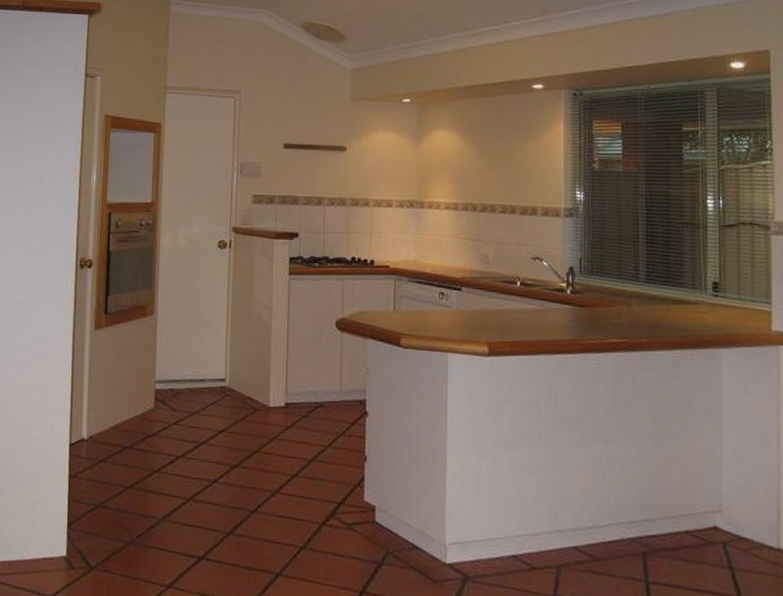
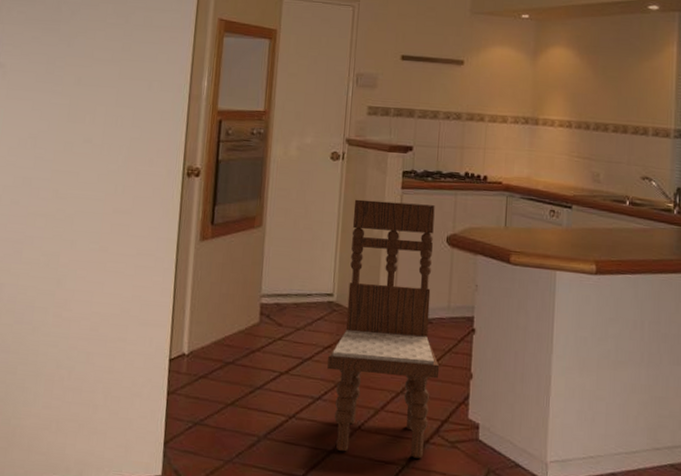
dining chair: none [222,286,332,540] -> present [327,199,439,459]

